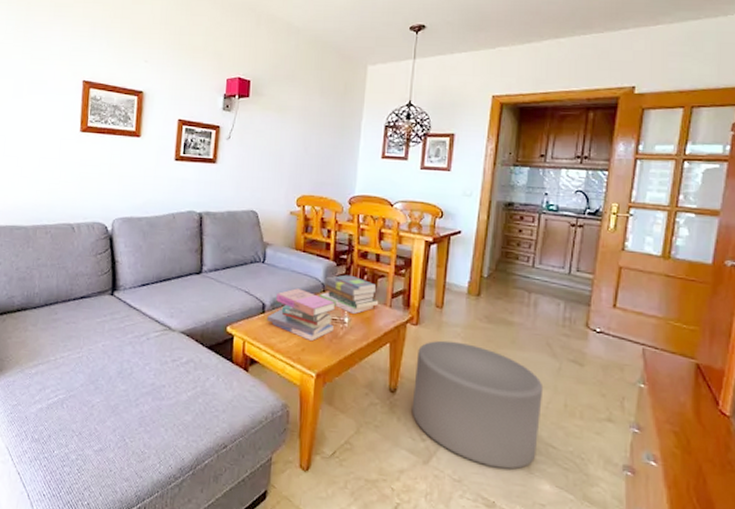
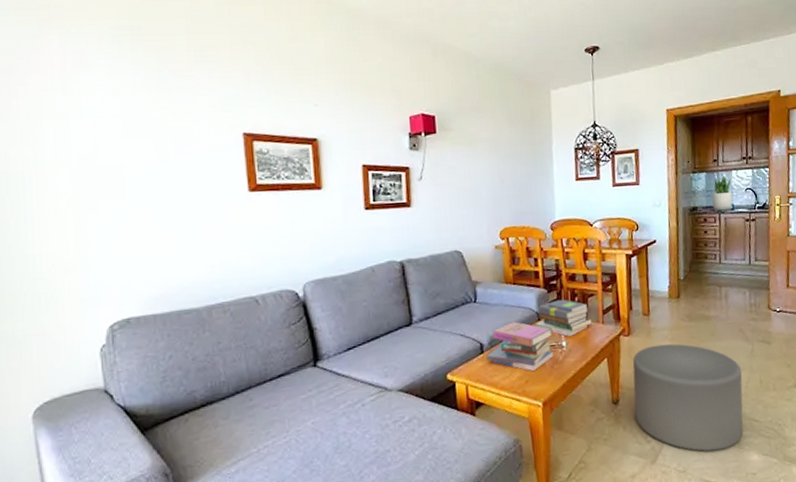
planter: none [533,174,560,211] -> present [712,176,733,211]

